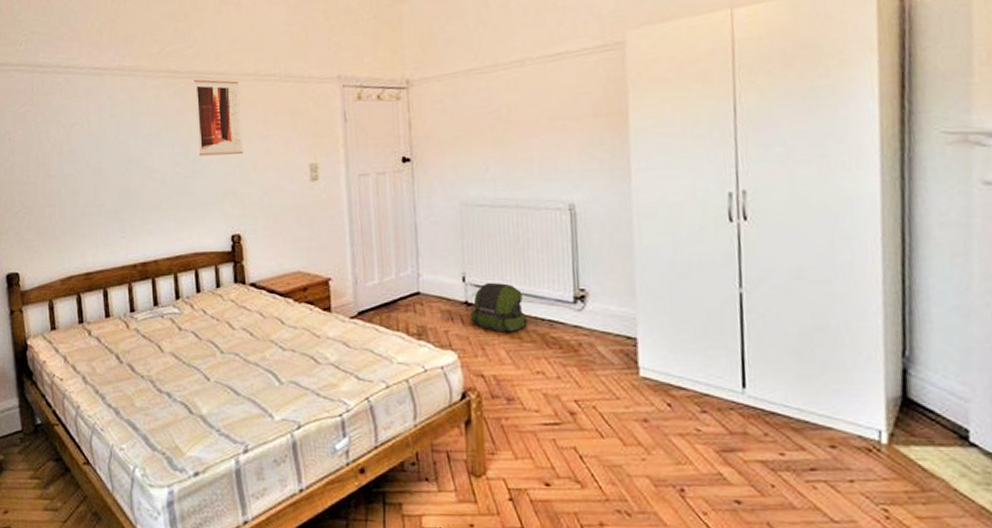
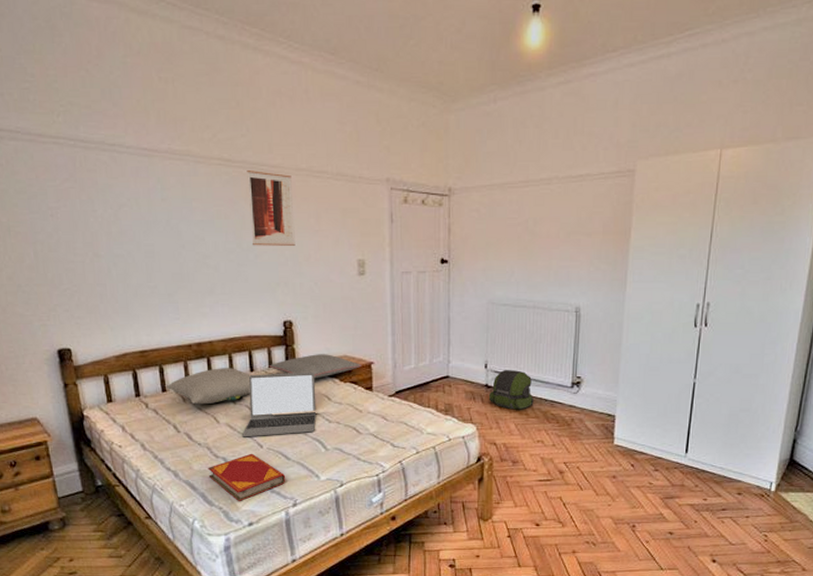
pillow: none [109,289,197,331] -> present [166,368,251,405]
hardback book: none [151,387,236,447] -> present [208,453,286,502]
laptop: none [188,291,269,369] -> present [242,371,317,437]
pillow: none [216,270,318,299] -> present [269,354,362,379]

